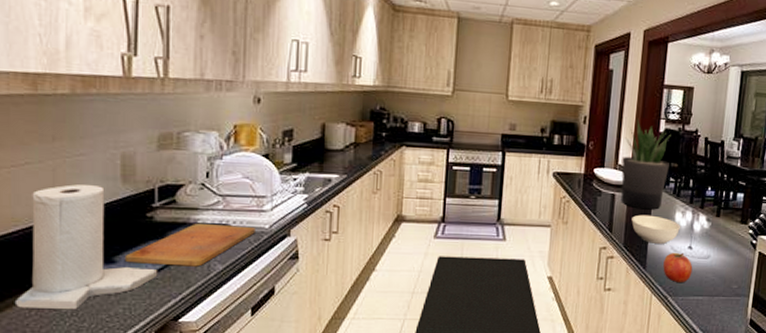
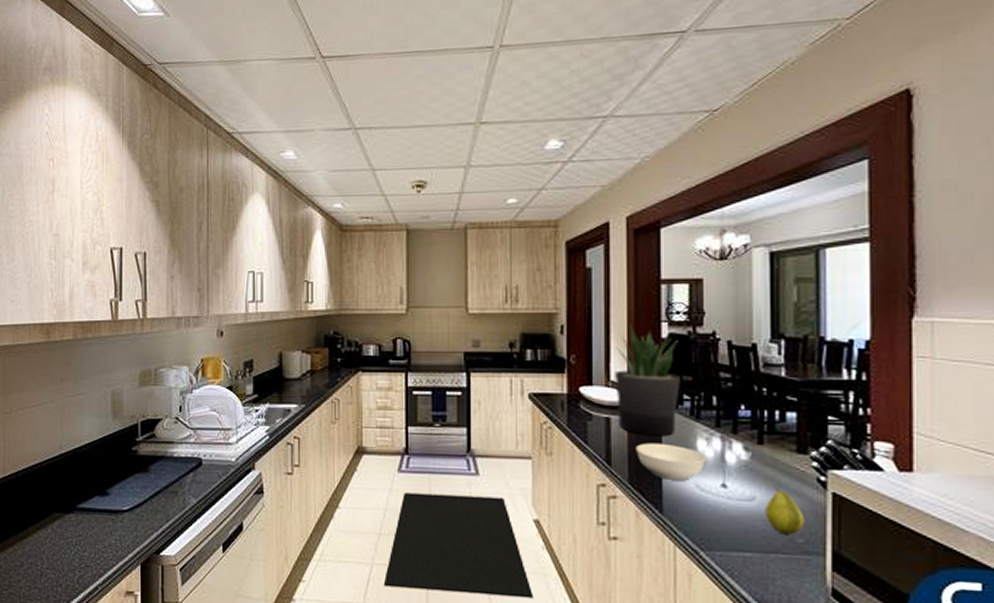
paper towel: present [14,184,158,310] -> none [34,421,142,540]
cutting board: present [124,223,255,267] -> none [115,456,223,500]
fruit: present [663,252,693,283] -> none [687,492,731,534]
fruit: none [714,248,740,283] -> present [765,486,805,535]

